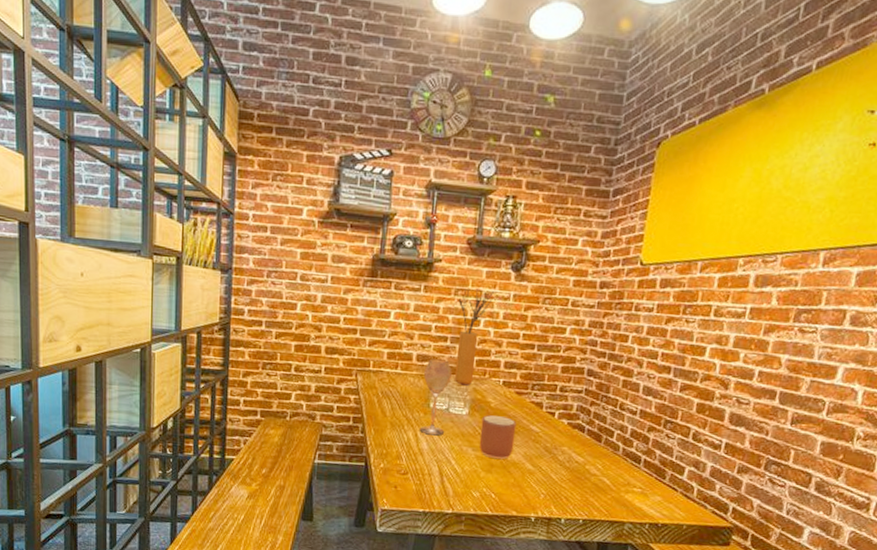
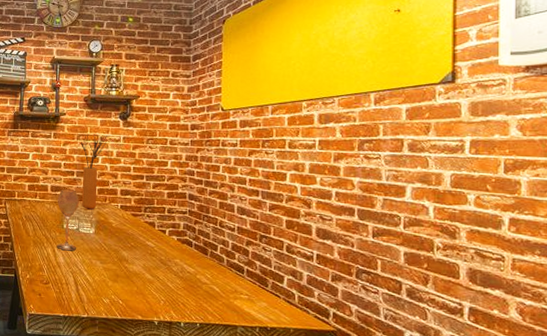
mug: present [479,415,517,460] -> none [105,233,135,271]

